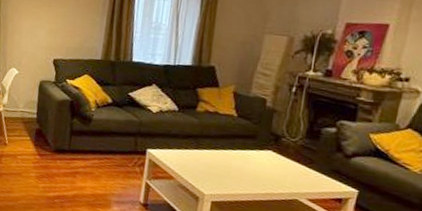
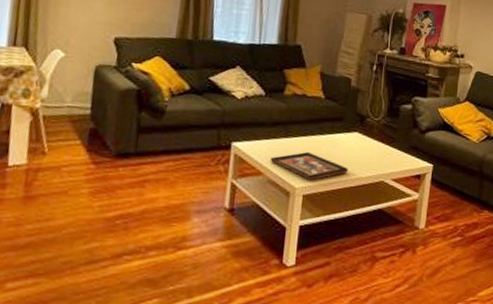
decorative tray: none [181,163,259,190] -> present [270,152,348,180]

